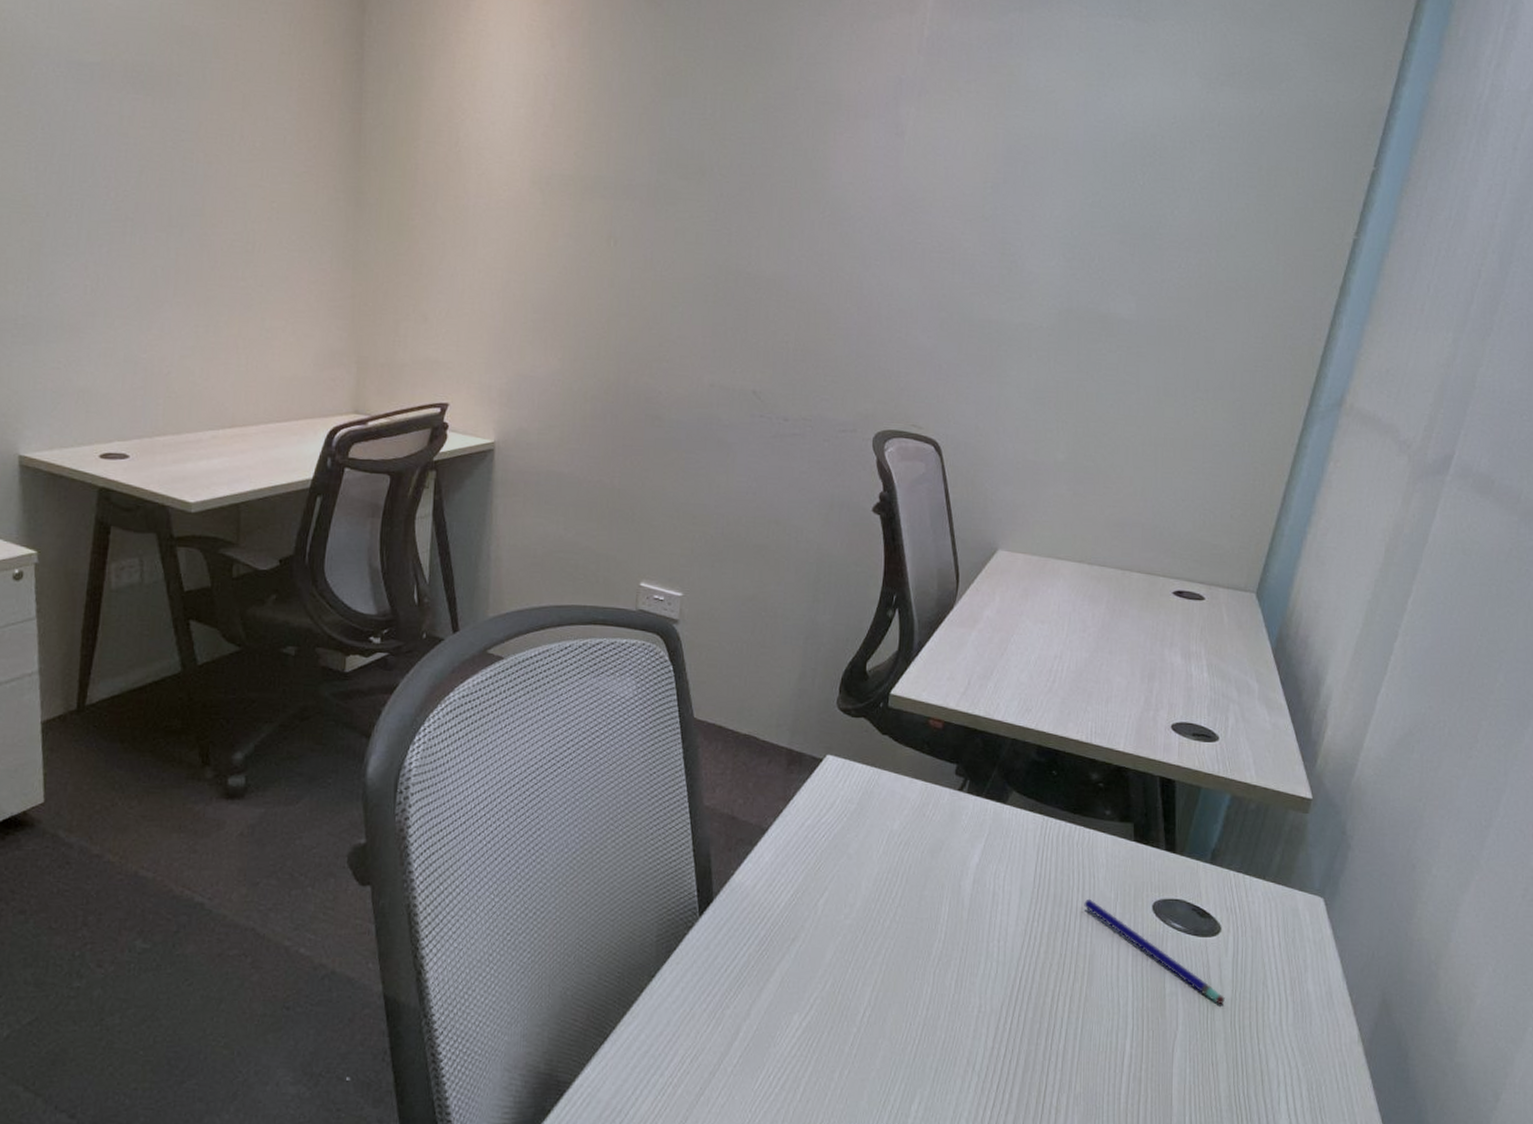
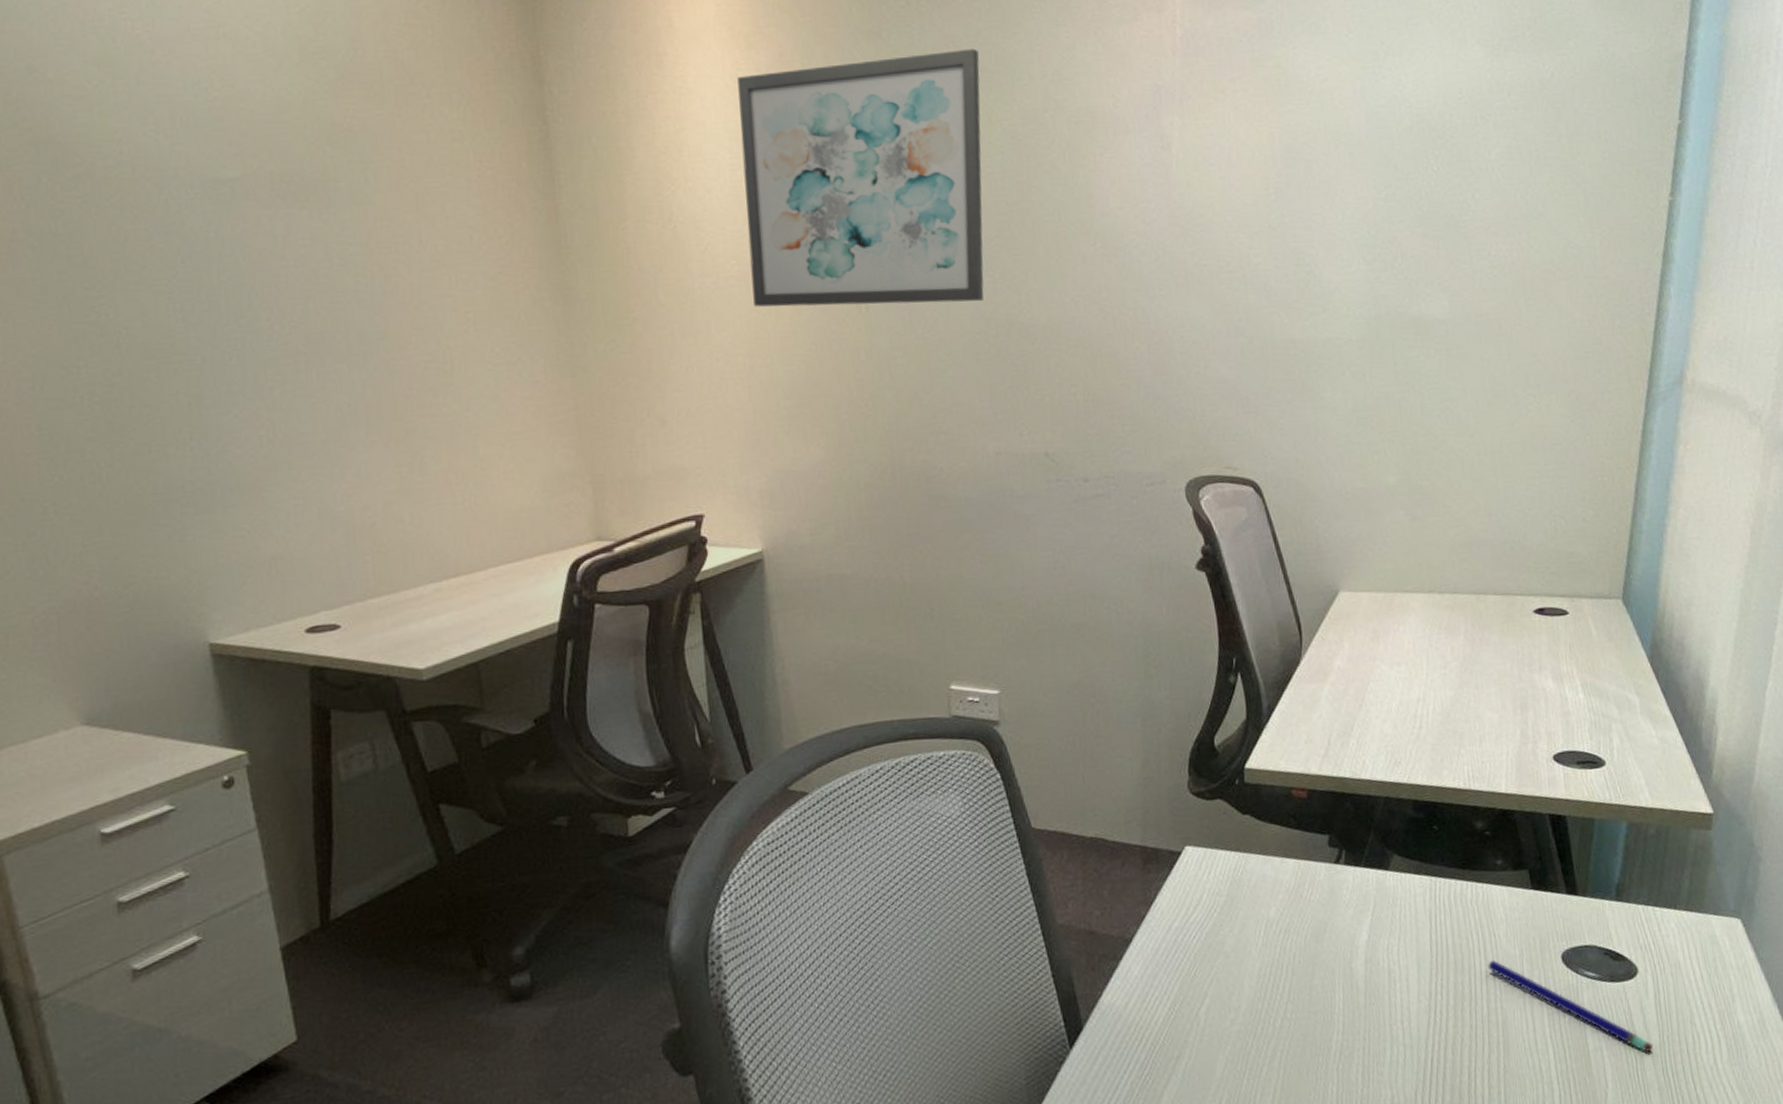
wall art: none [518,26,746,250] -> present [737,48,984,307]

